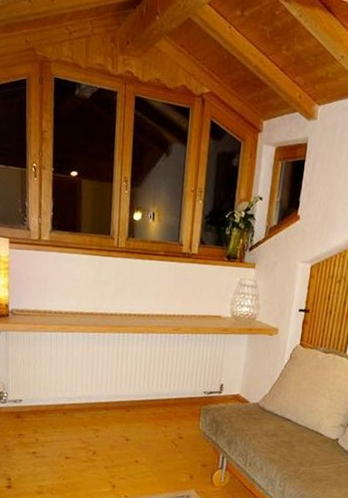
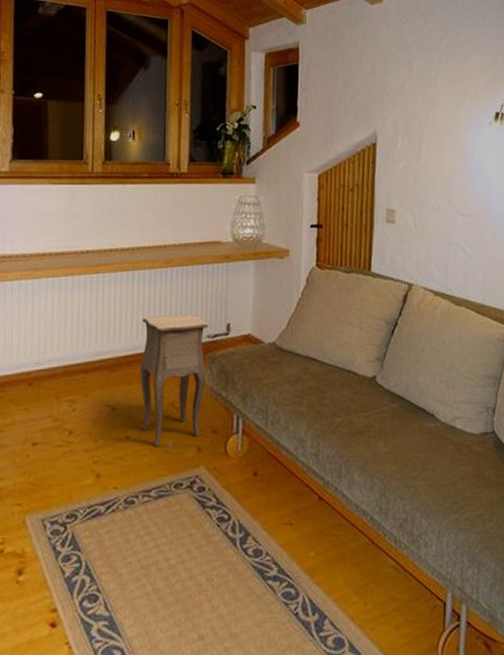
side table: none [148,372,206,476] -> present [140,314,209,451]

